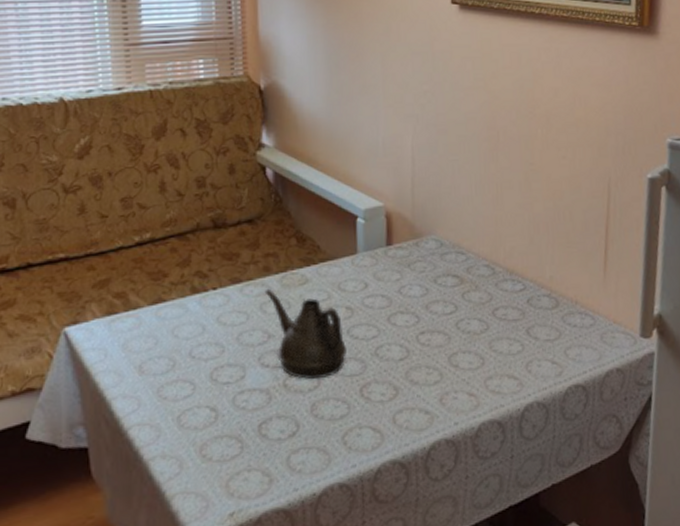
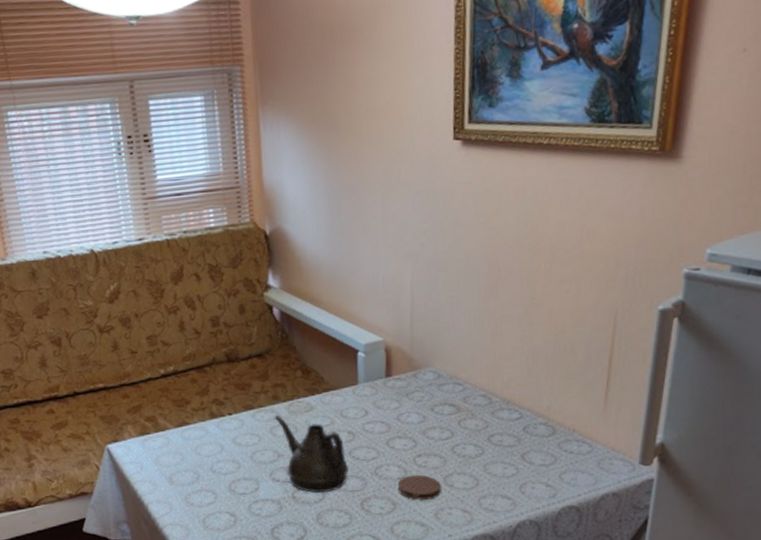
coaster: none [399,354,446,384] -> present [397,474,441,500]

